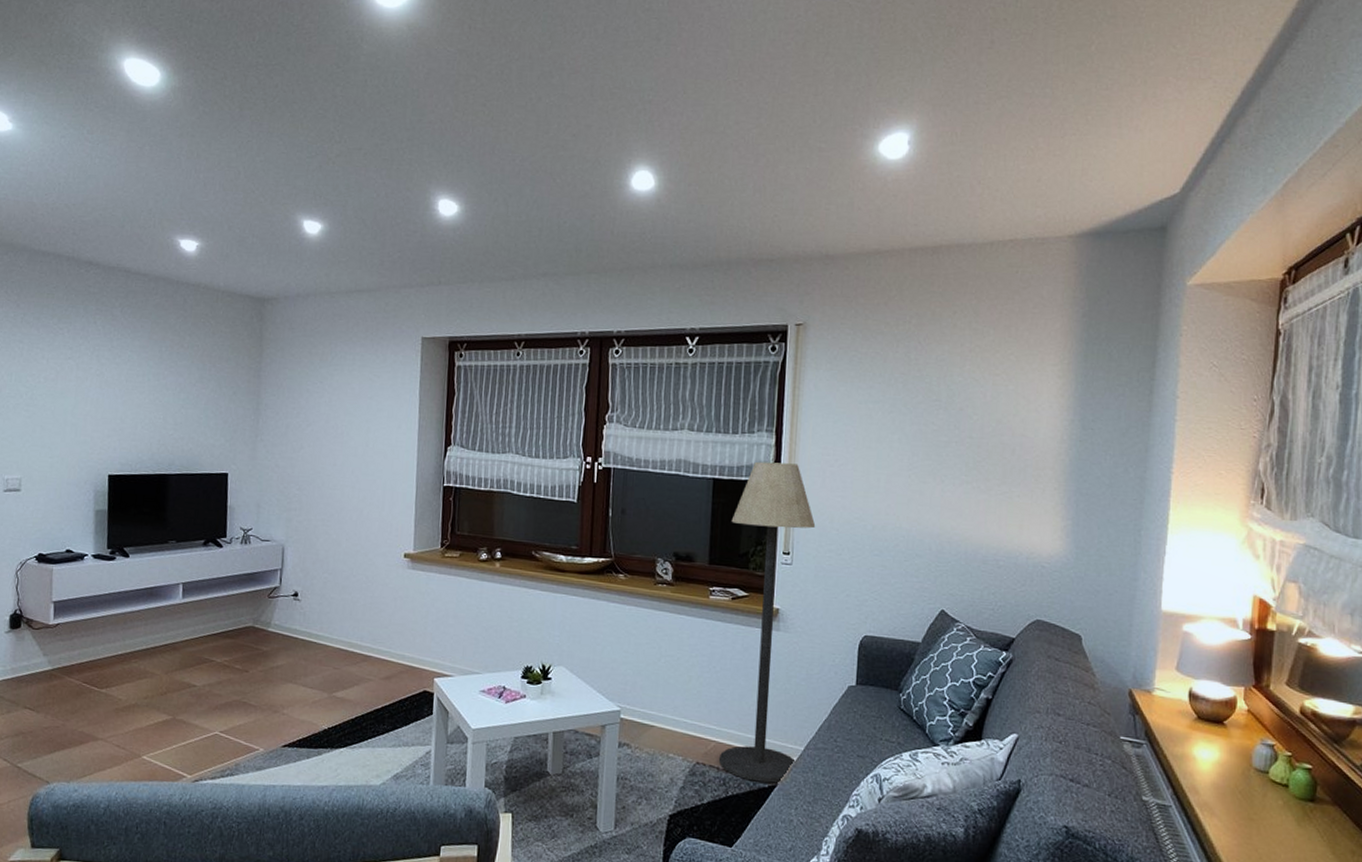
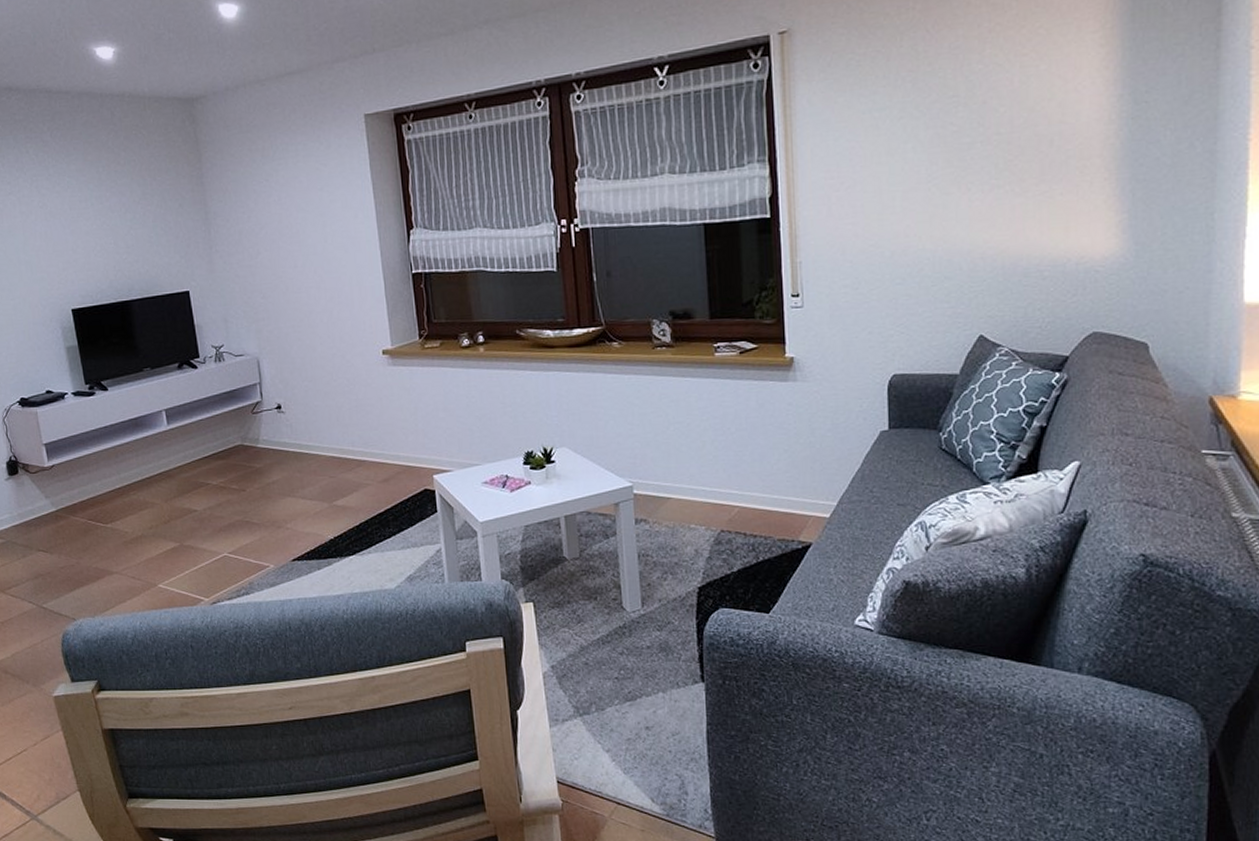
floor lamp: present [718,461,816,783] -> none [729,194,831,543]

